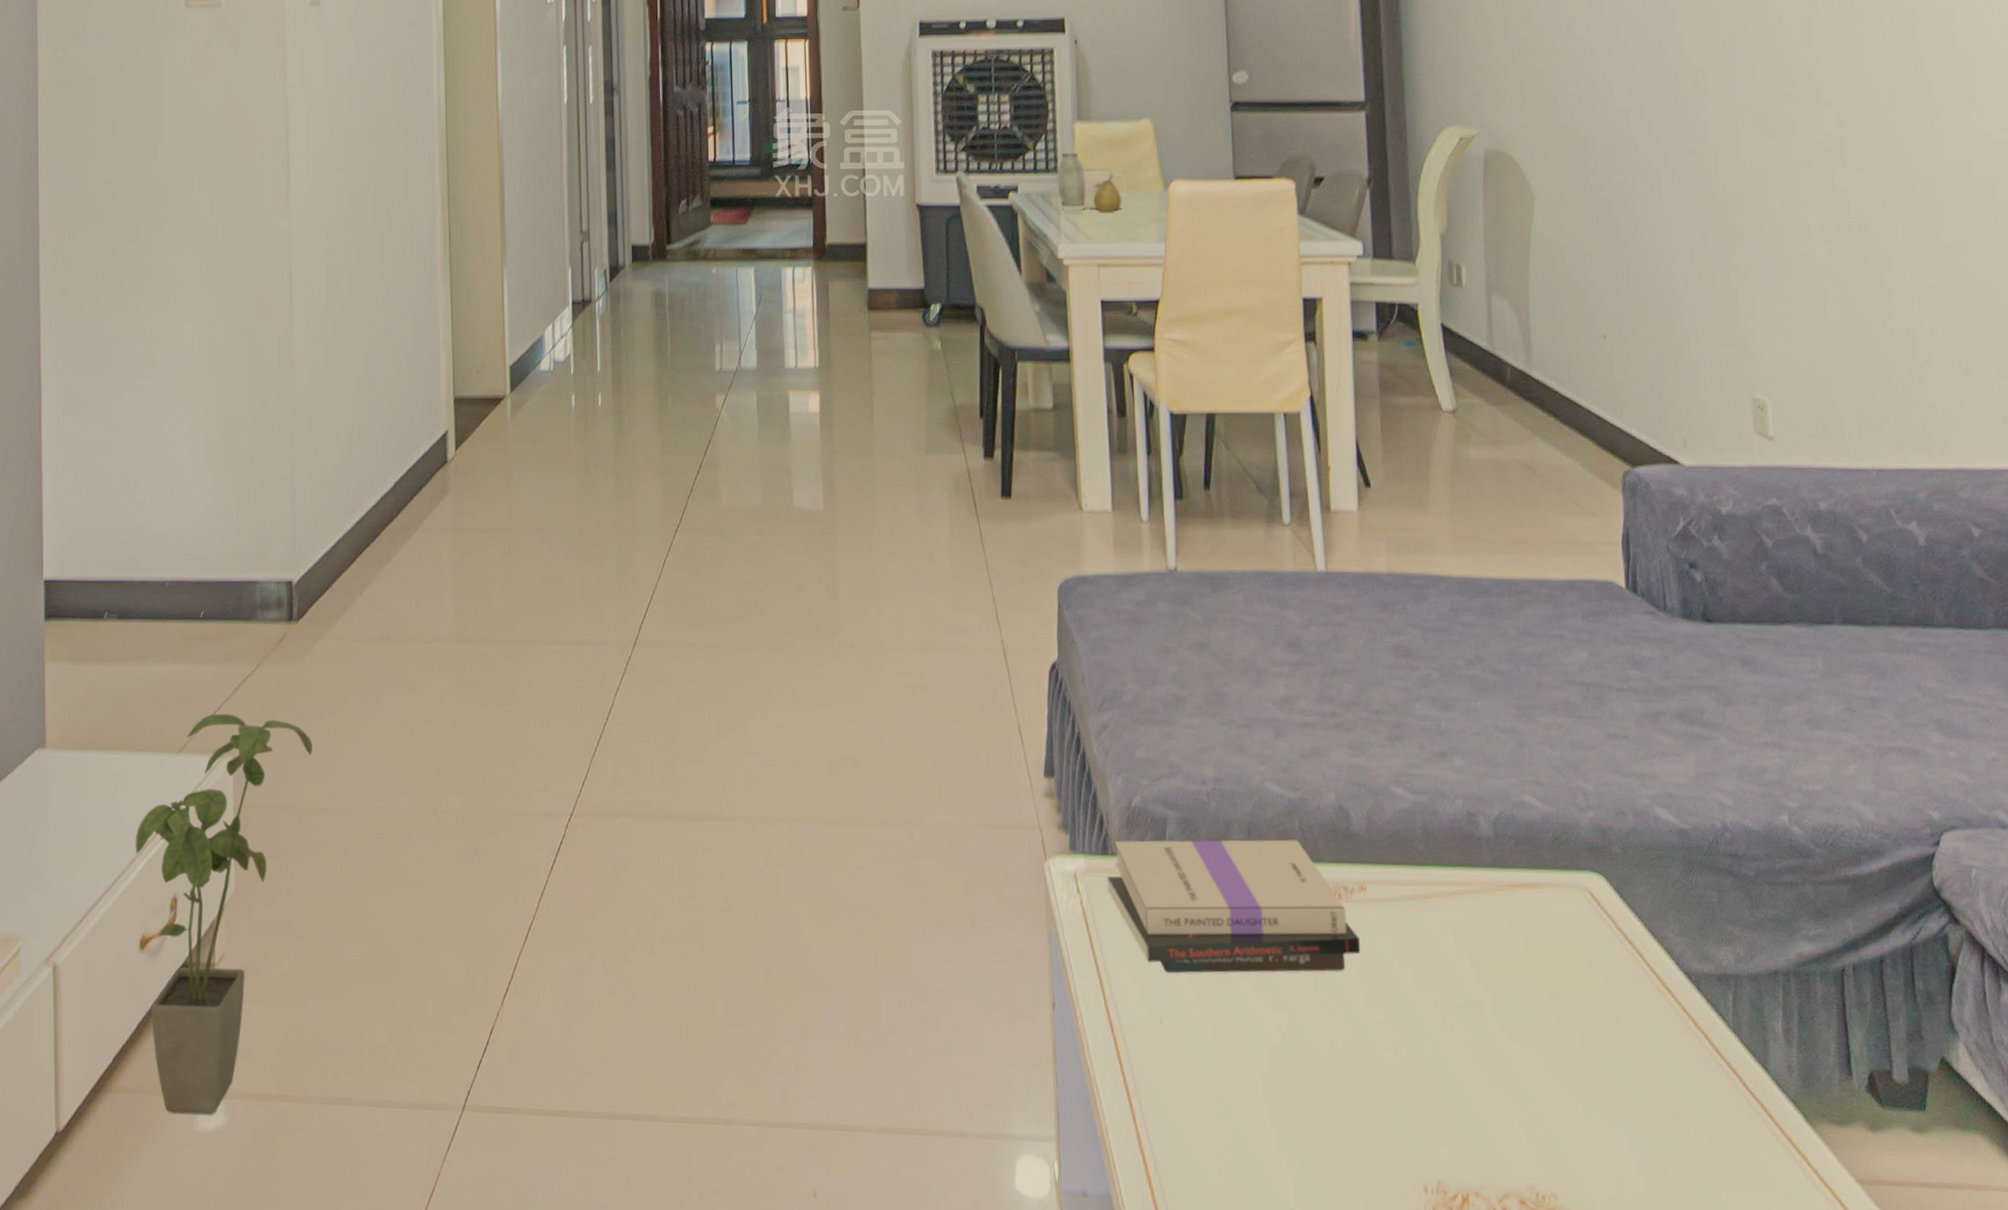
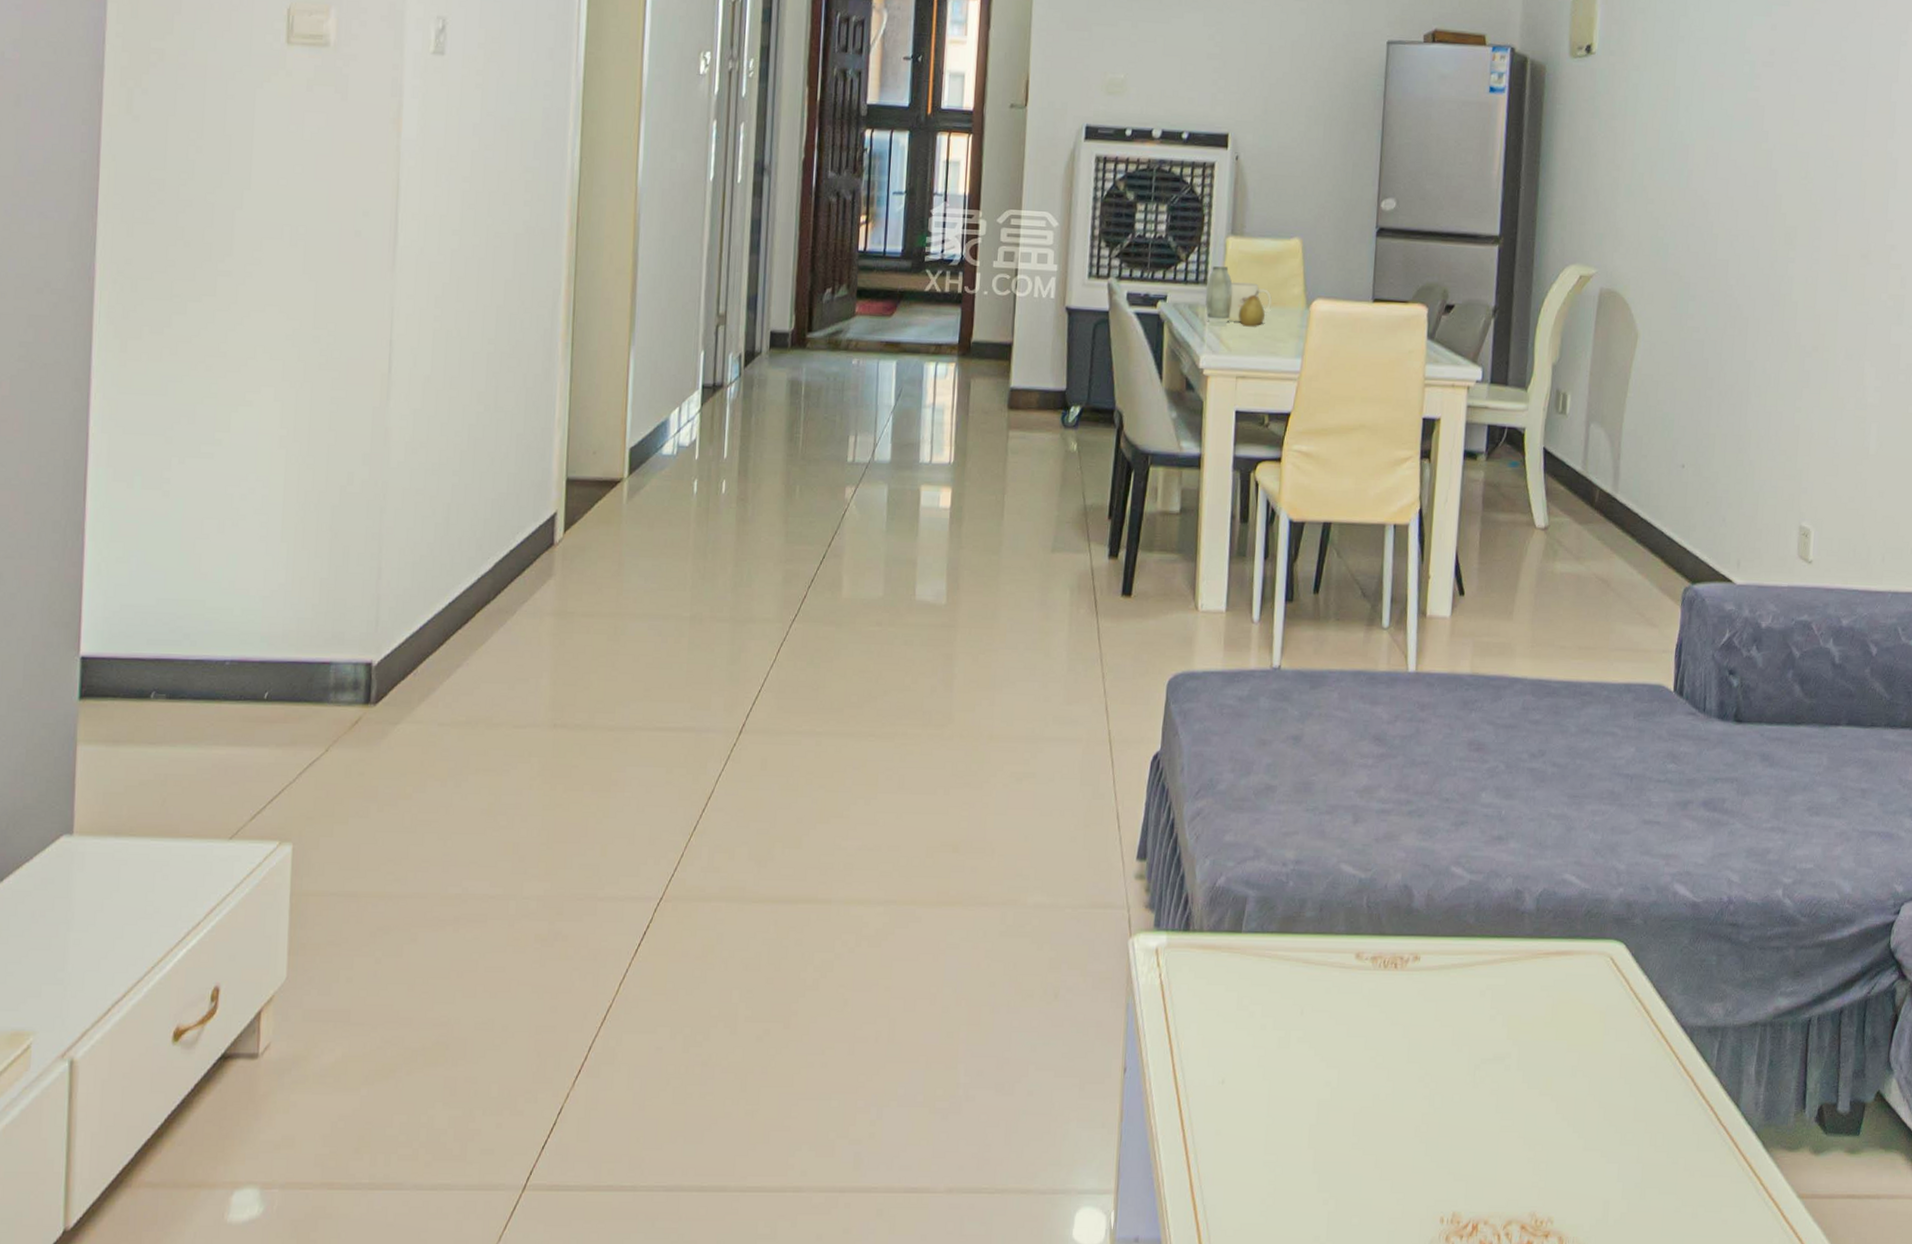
house plant: present [135,713,312,1114] -> none [173,798,384,1206]
books: present [1107,839,1360,973] -> none [1185,915,1409,1037]

